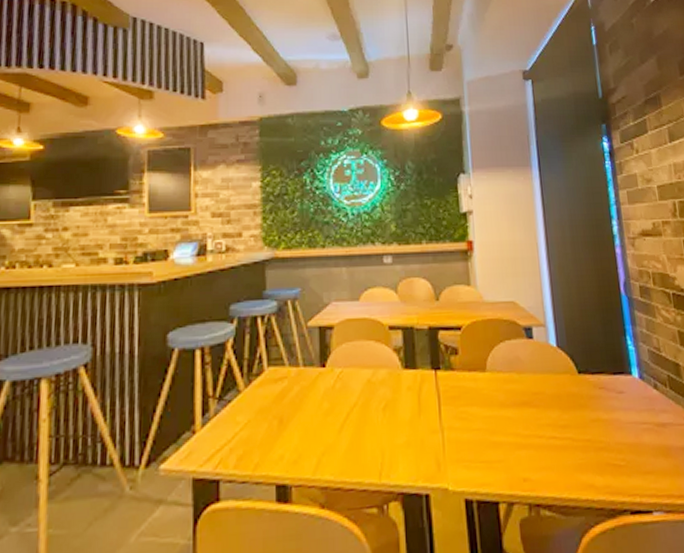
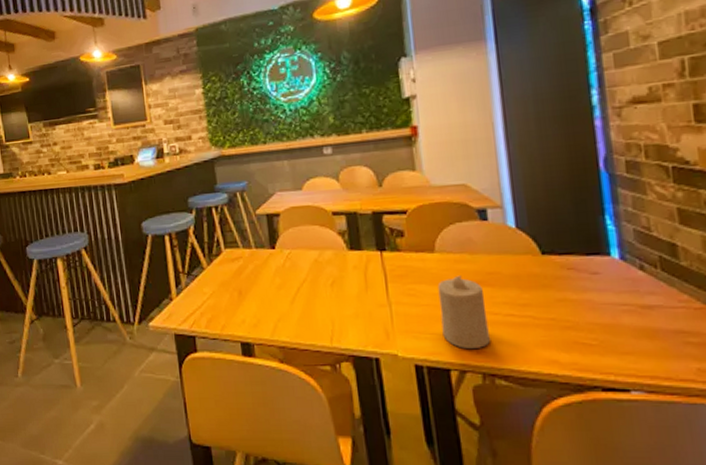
candle: none [488,396,535,477] -> present [437,275,490,349]

